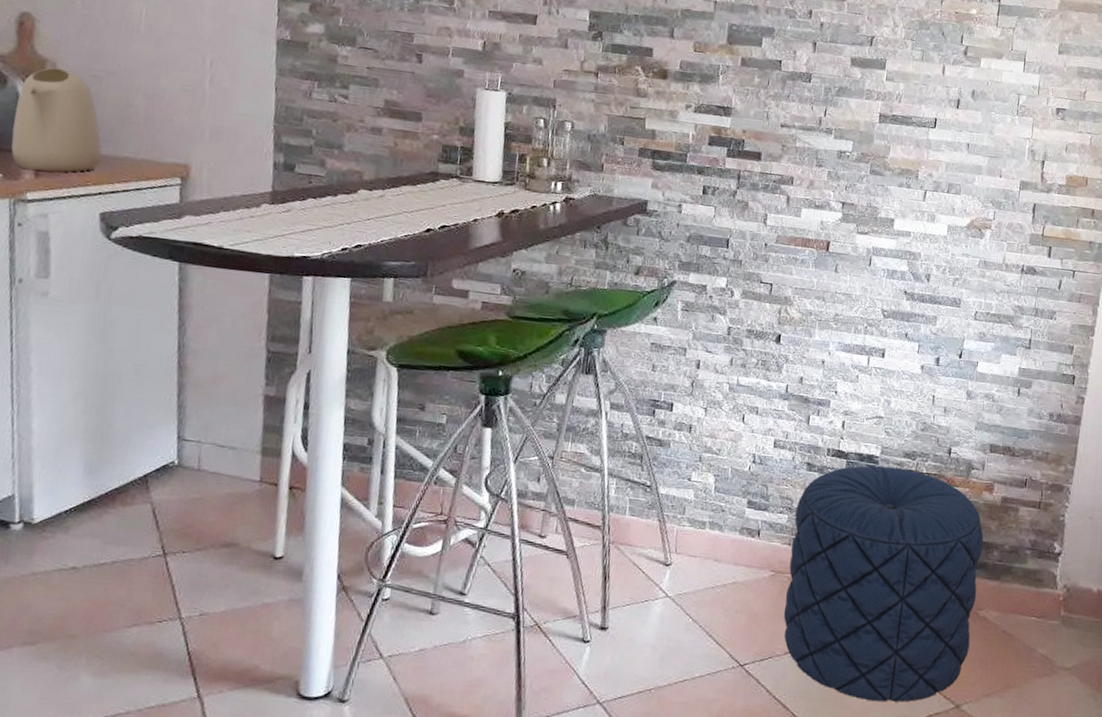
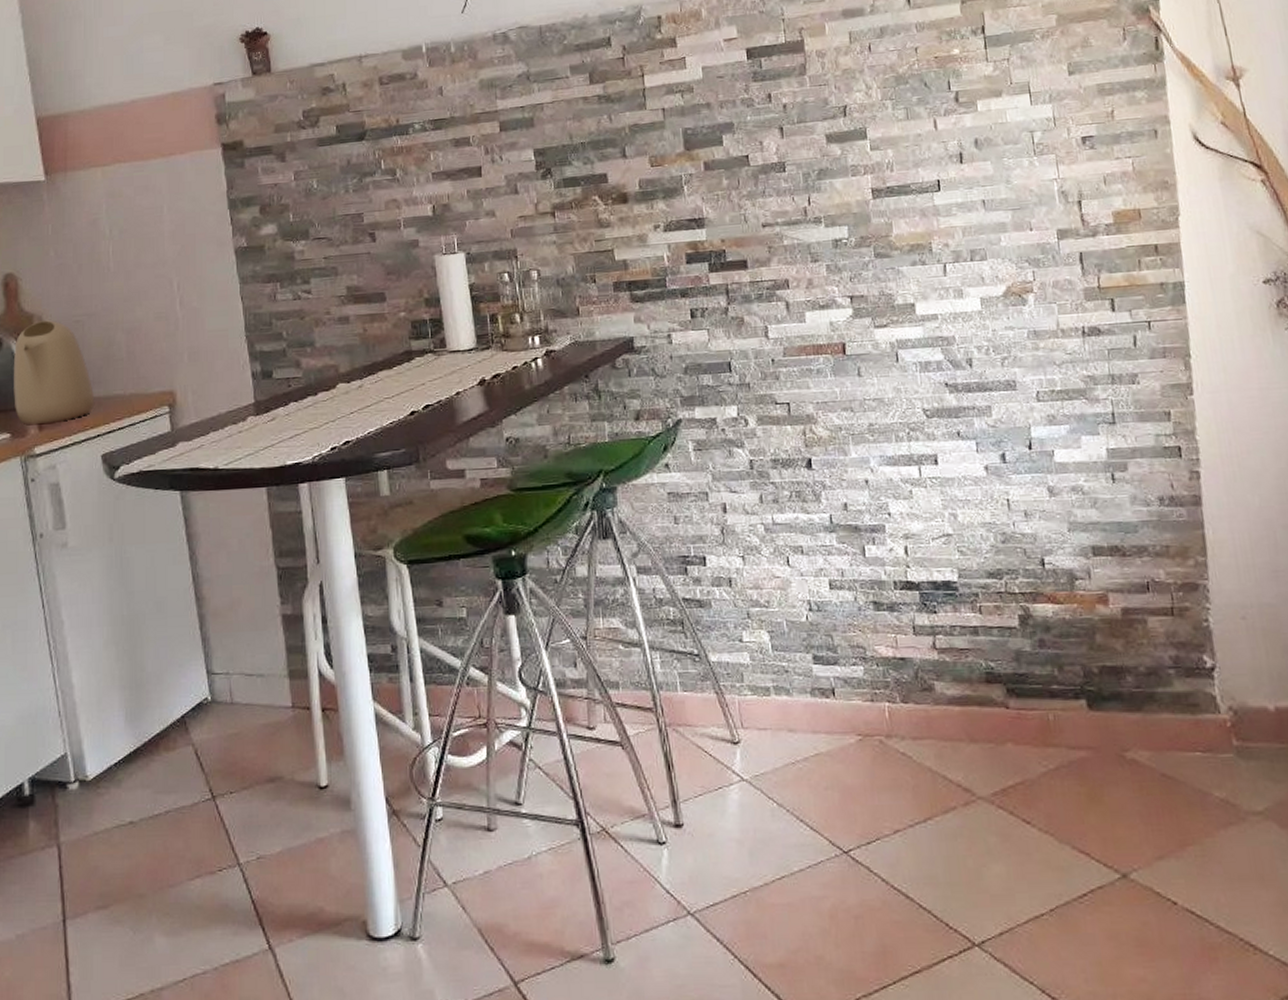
pouf: present [783,465,984,702] -> none [871,591,1123,880]

